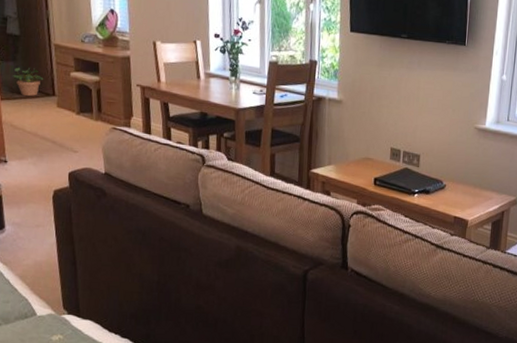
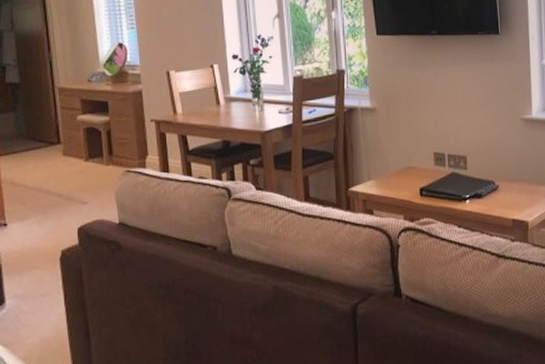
potted plant: present [13,67,44,97] -> none [13,116,48,149]

